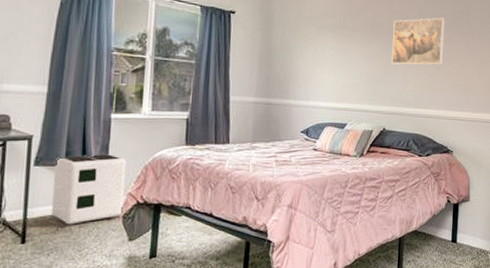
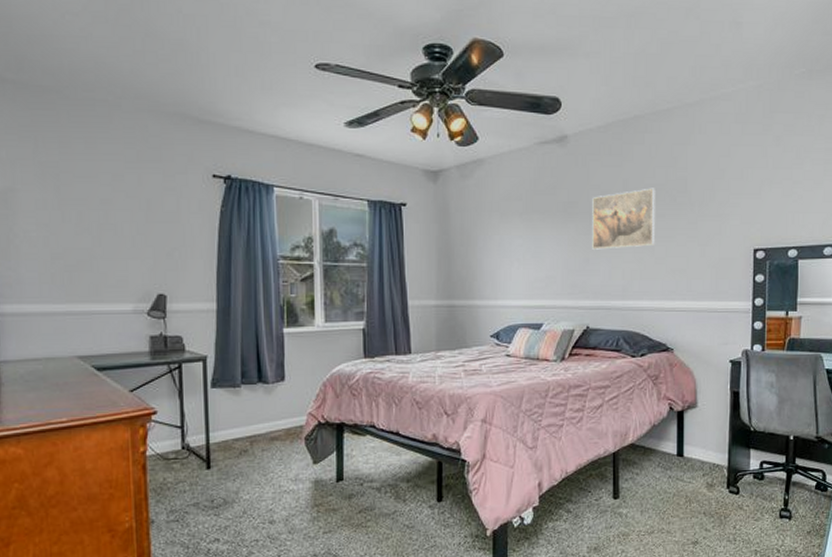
air purifier: present [51,153,127,225] -> none [231,371,306,448]

